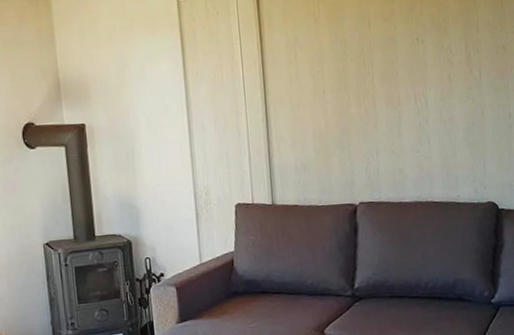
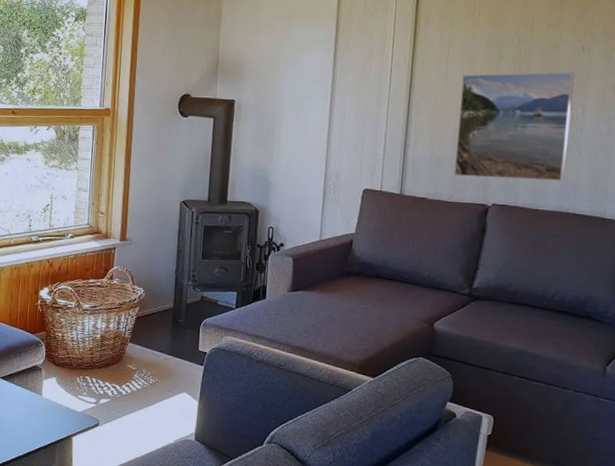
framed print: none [313,63,420,179] -> present [454,71,575,182]

